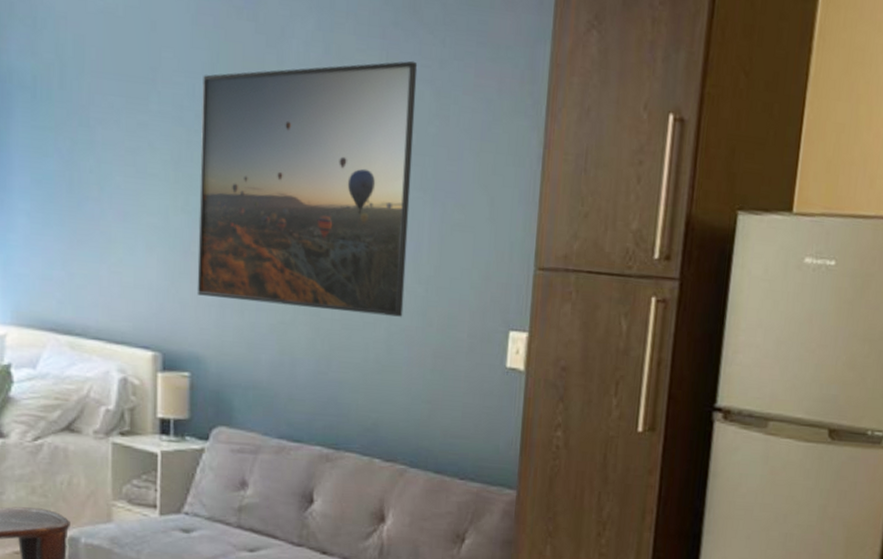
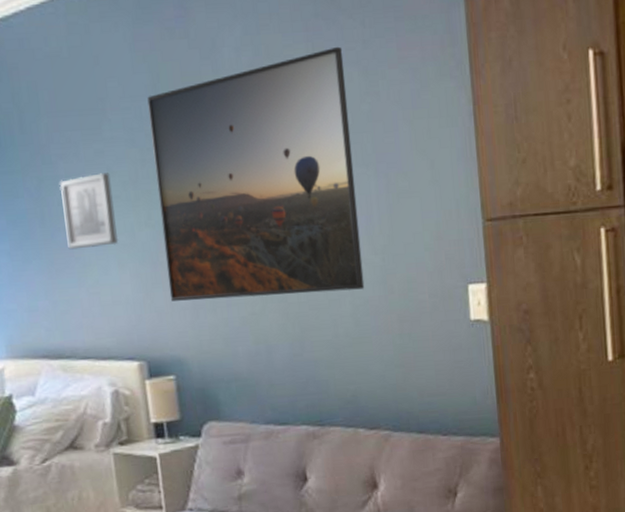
wall art: none [94,146,151,226] -> present [59,173,119,250]

